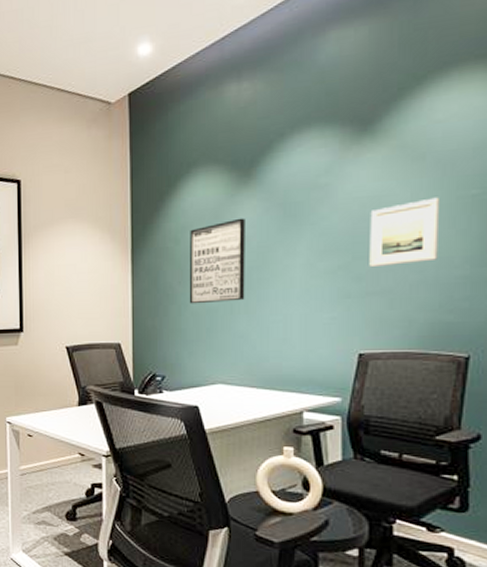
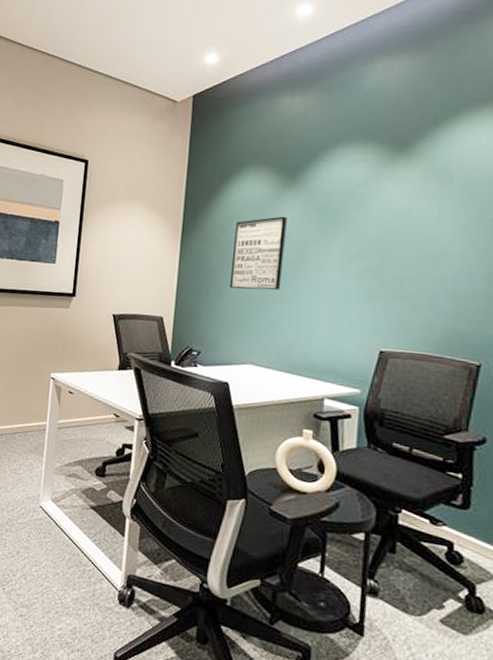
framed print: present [369,197,441,268] -> none [396,217,465,274]

